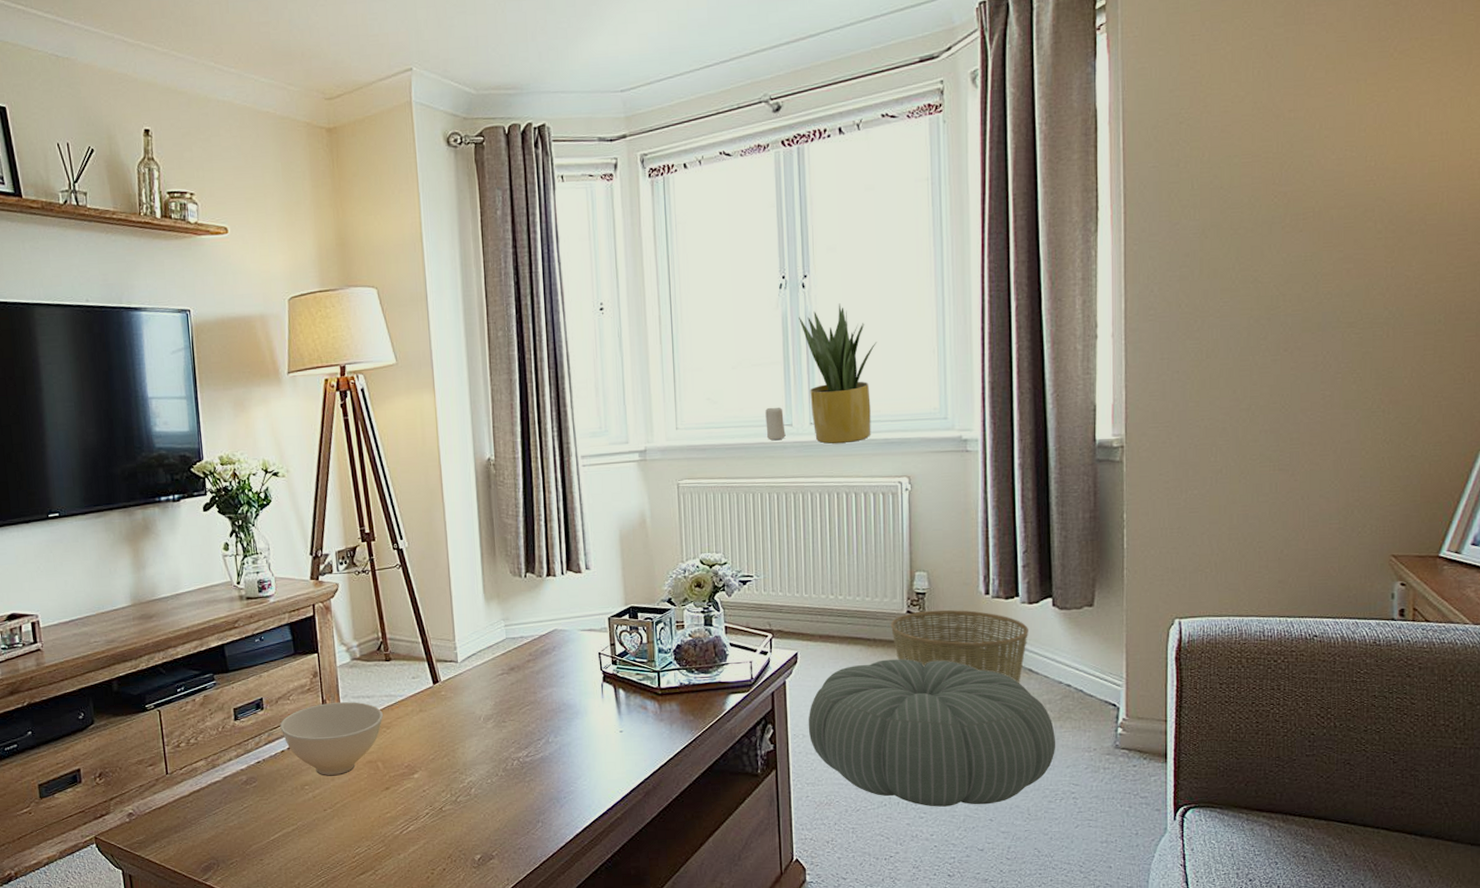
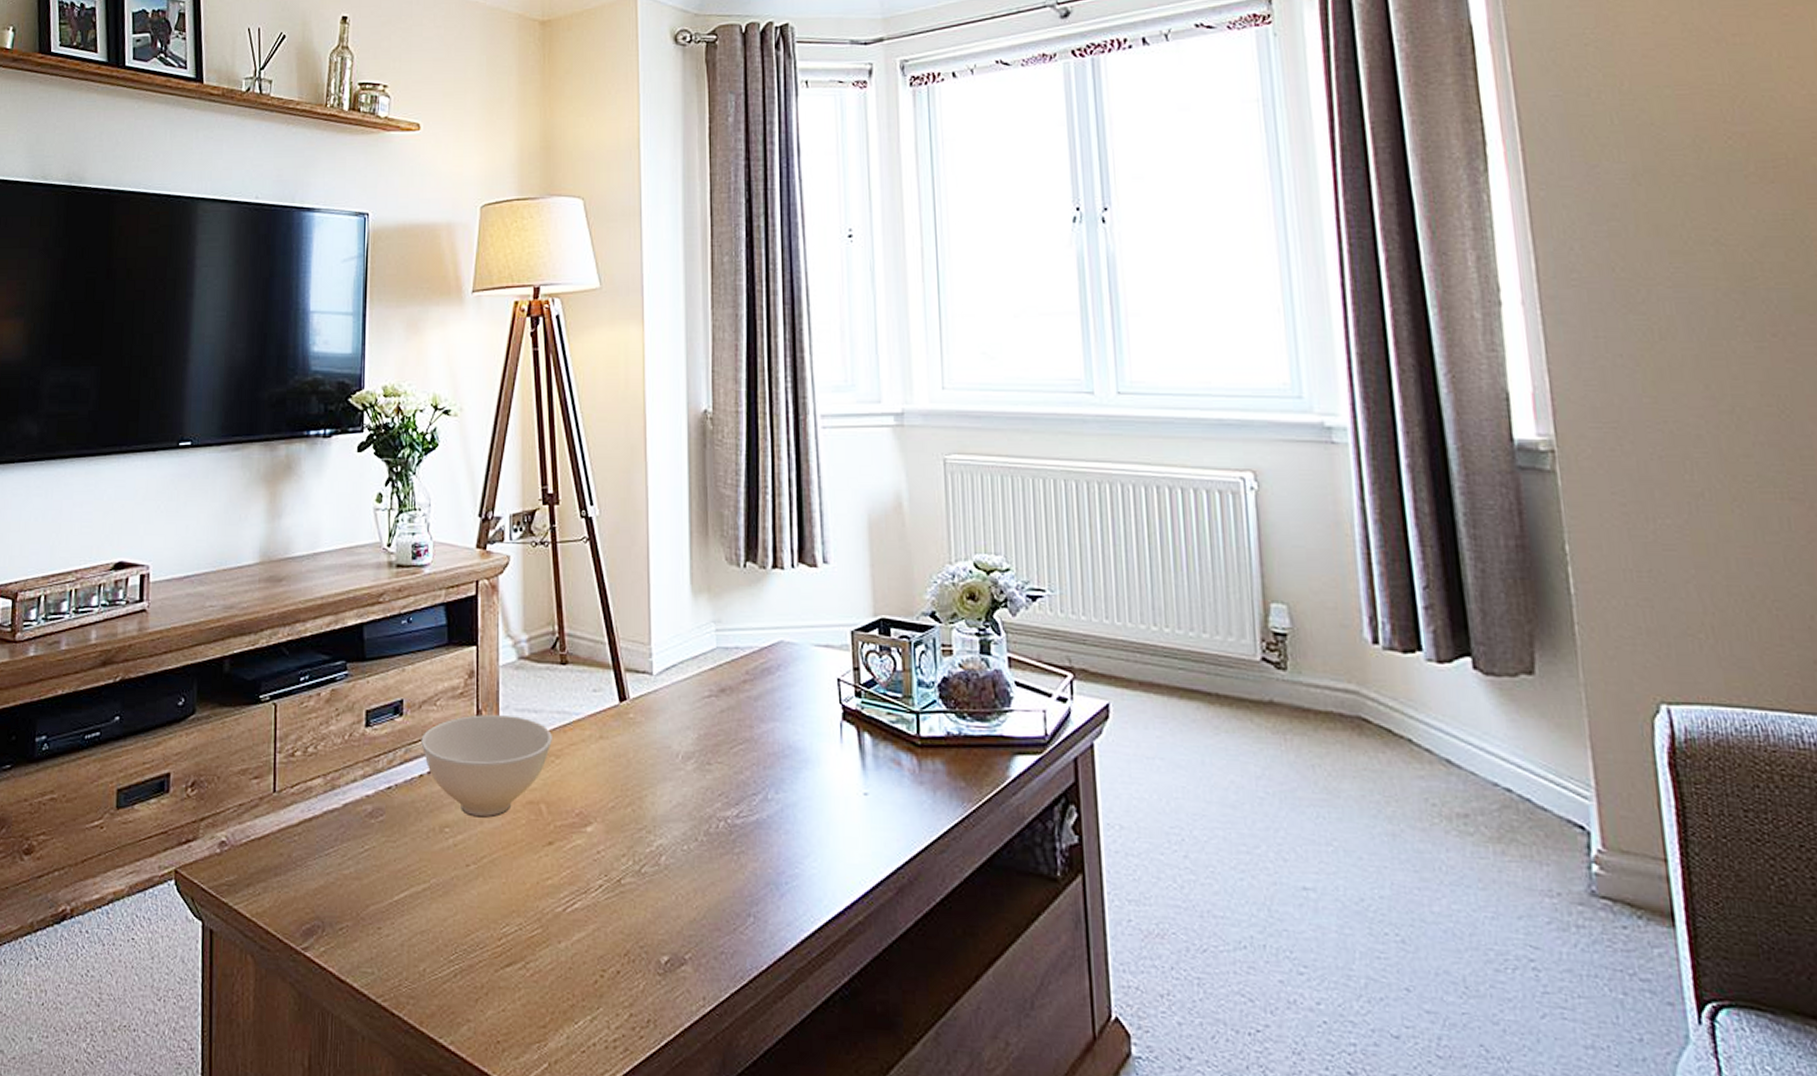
candle: present [765,407,786,440] -> none [1058,368,1086,410]
planter: present [799,303,878,444] -> none [1099,244,1203,420]
pouf: present [808,658,1056,807] -> none [1127,725,1498,964]
basket: present [890,609,1028,684] -> none [1238,659,1441,780]

